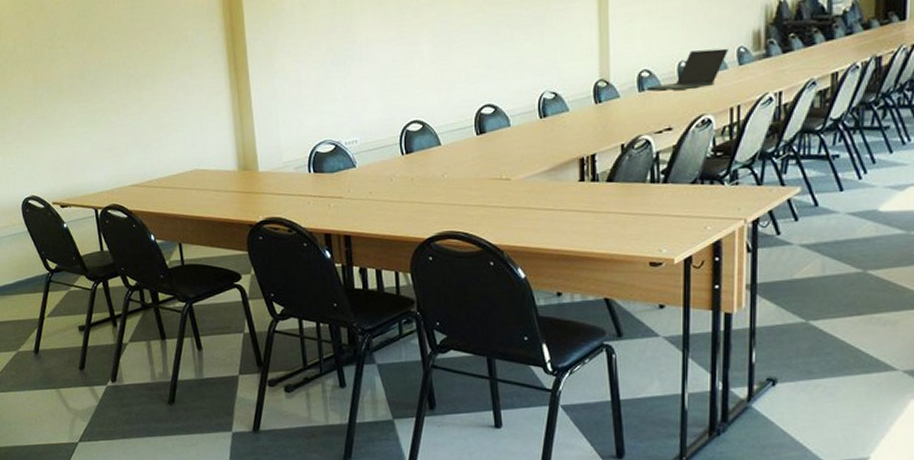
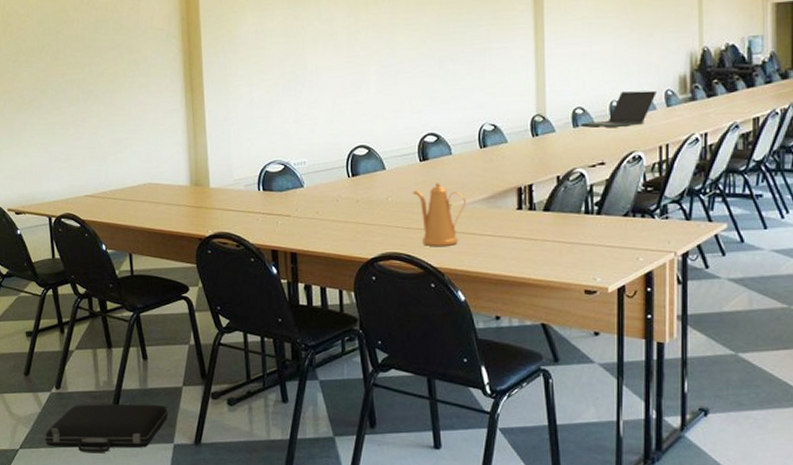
briefcase: none [103,394,226,444] -> present [44,403,169,454]
coffee pot: none [469,155,525,223] -> present [412,182,466,246]

